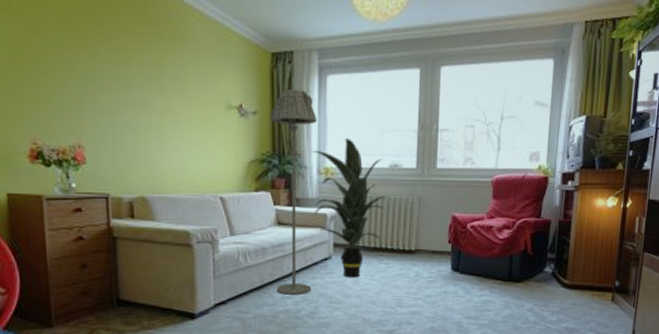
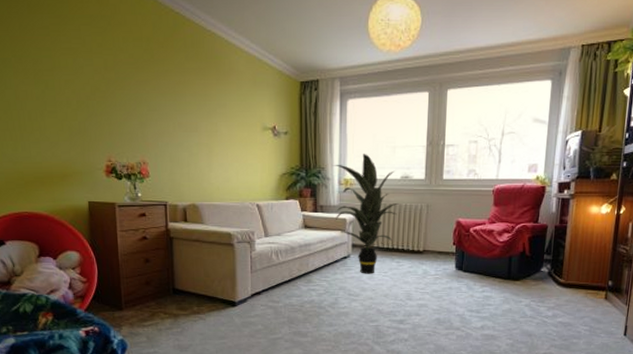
floor lamp: present [271,89,318,295] -> none [299,113,339,288]

